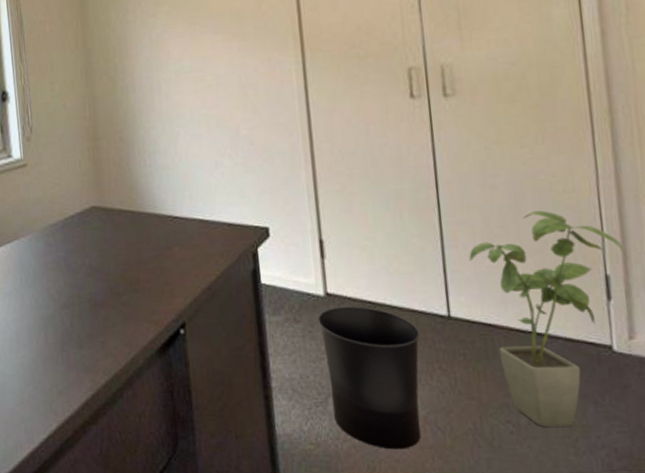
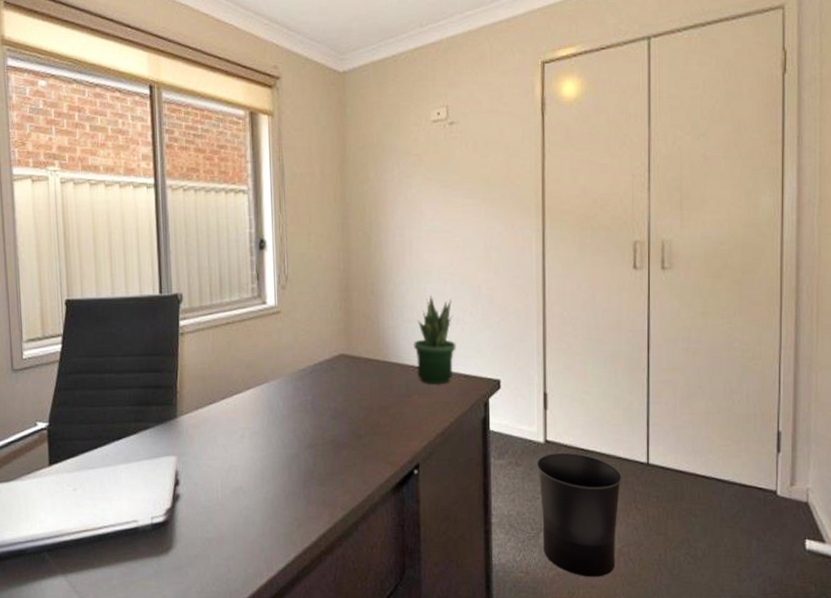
planter: none [169,139,217,236] -> present [413,296,456,385]
house plant: present [469,210,629,427] -> none [669,374,798,558]

